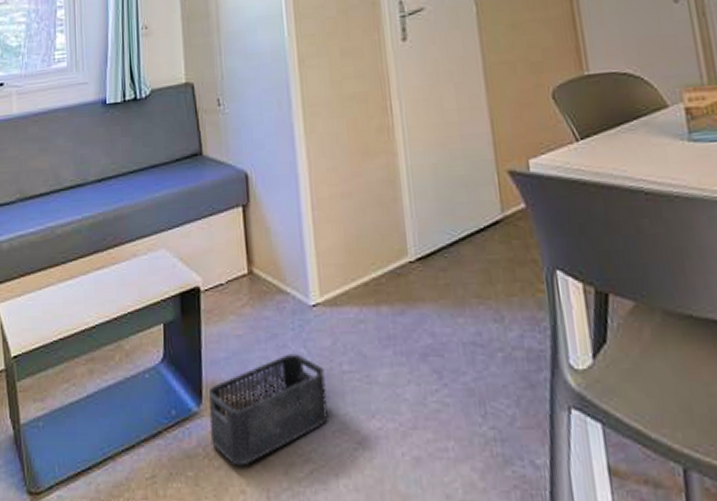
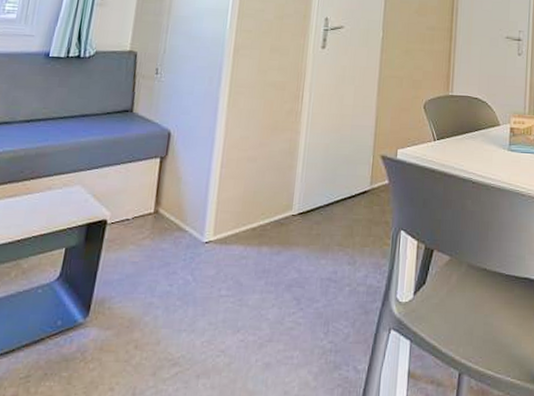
storage bin: present [208,353,328,466] -> none [90,279,205,368]

